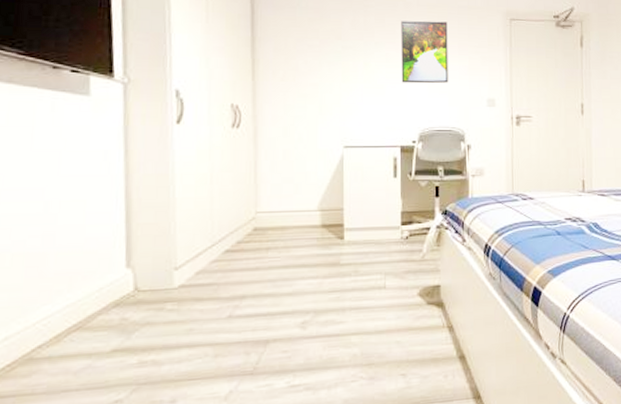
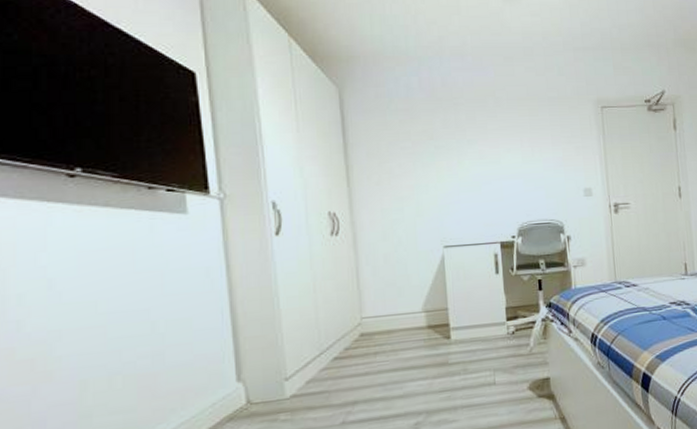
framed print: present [401,20,448,84] -> none [492,114,544,179]

